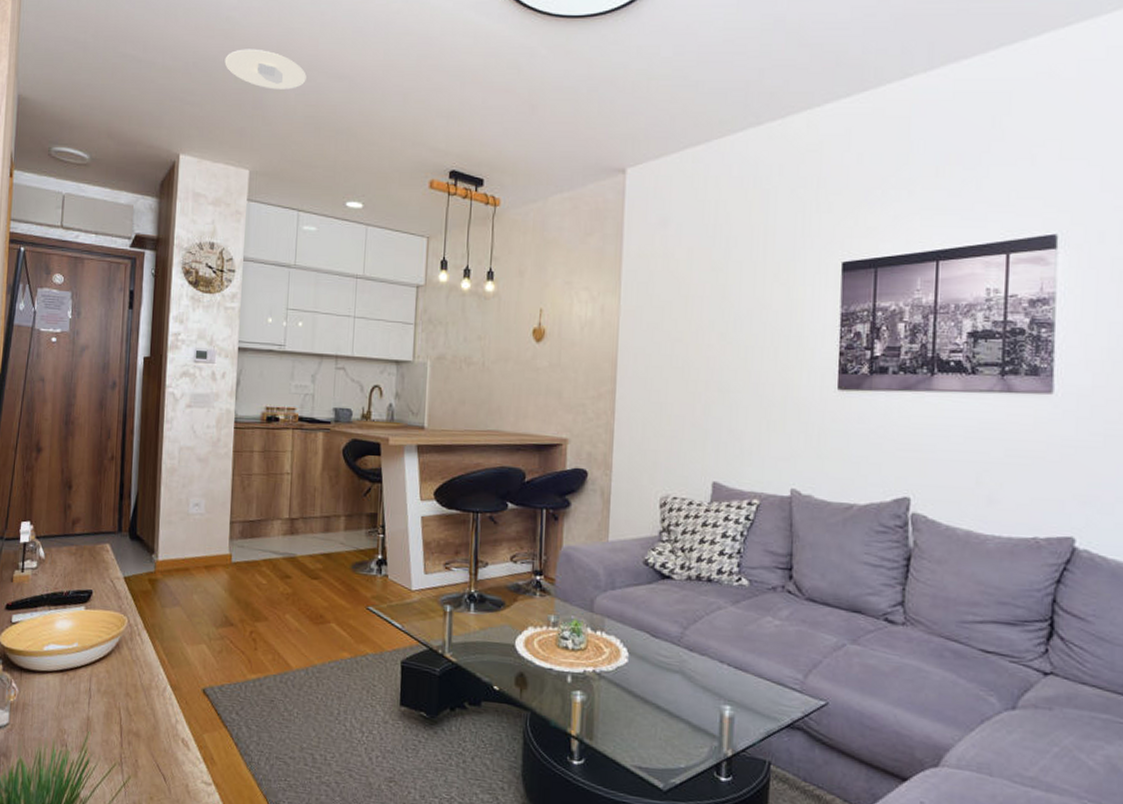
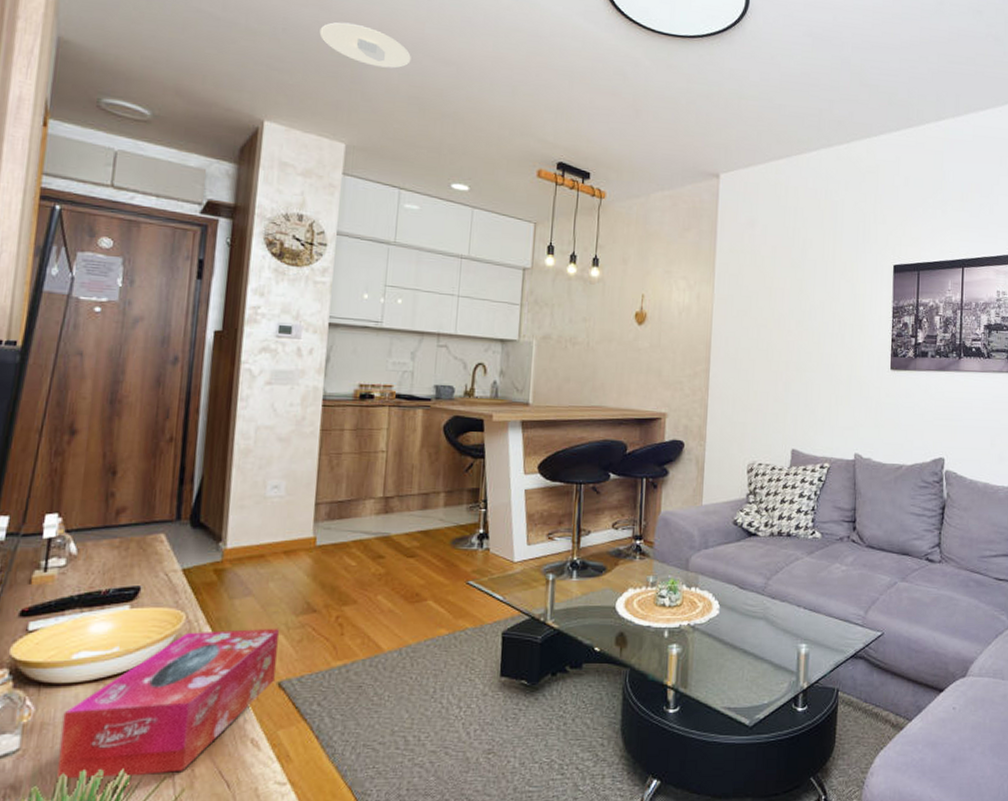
tissue box: none [36,635,202,761] -> present [57,628,279,780]

